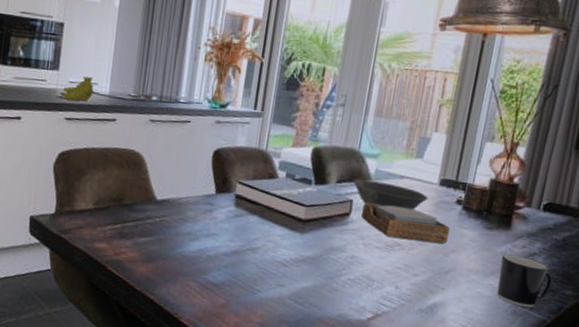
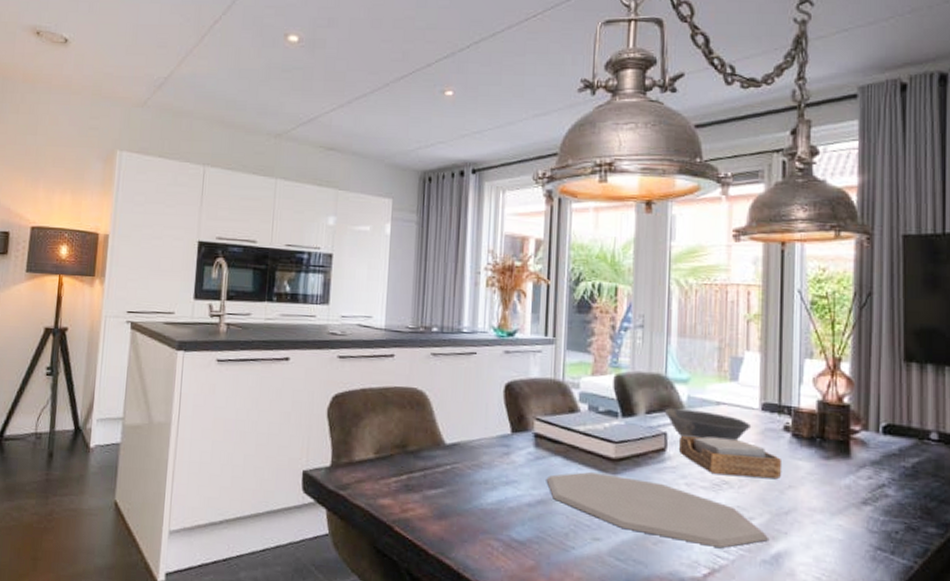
fruit: present [60,76,94,102] -> none [331,310,368,338]
placemat: none [242,229,429,298] -> present [546,471,770,548]
mug: present [496,254,553,308] -> none [846,487,911,552]

